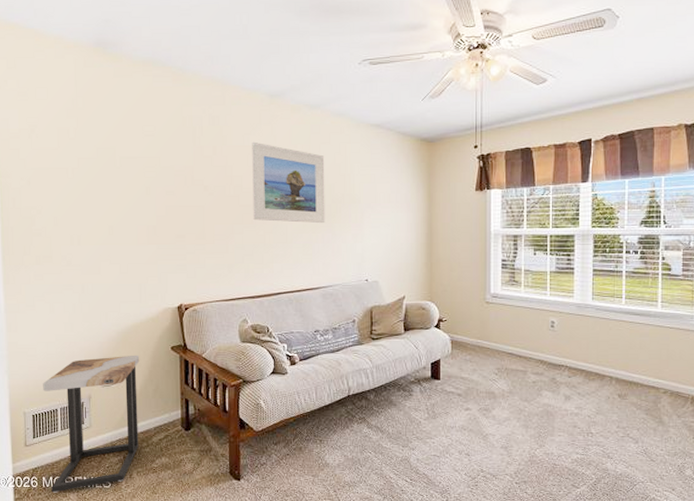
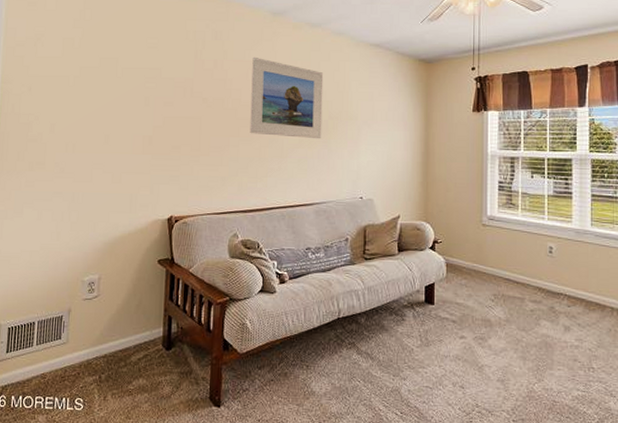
side table: present [43,355,140,493] -> none [20,267,125,414]

